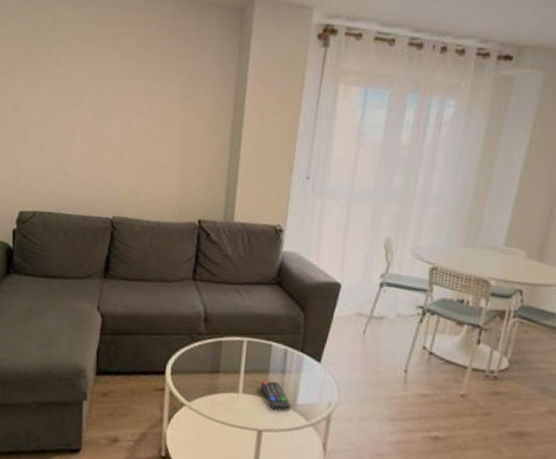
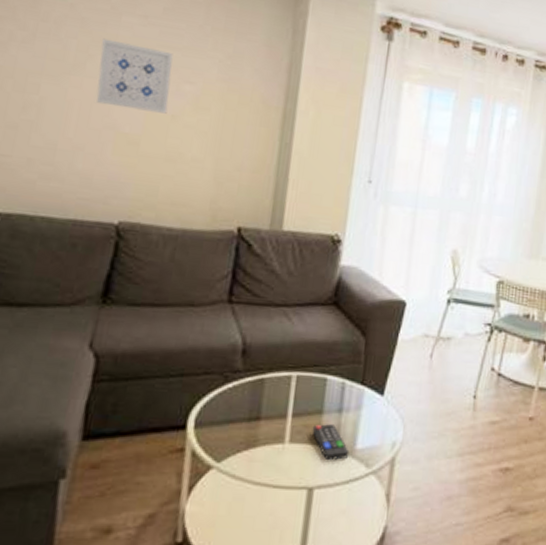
wall art: none [93,74,146,130] -> present [96,38,173,114]

